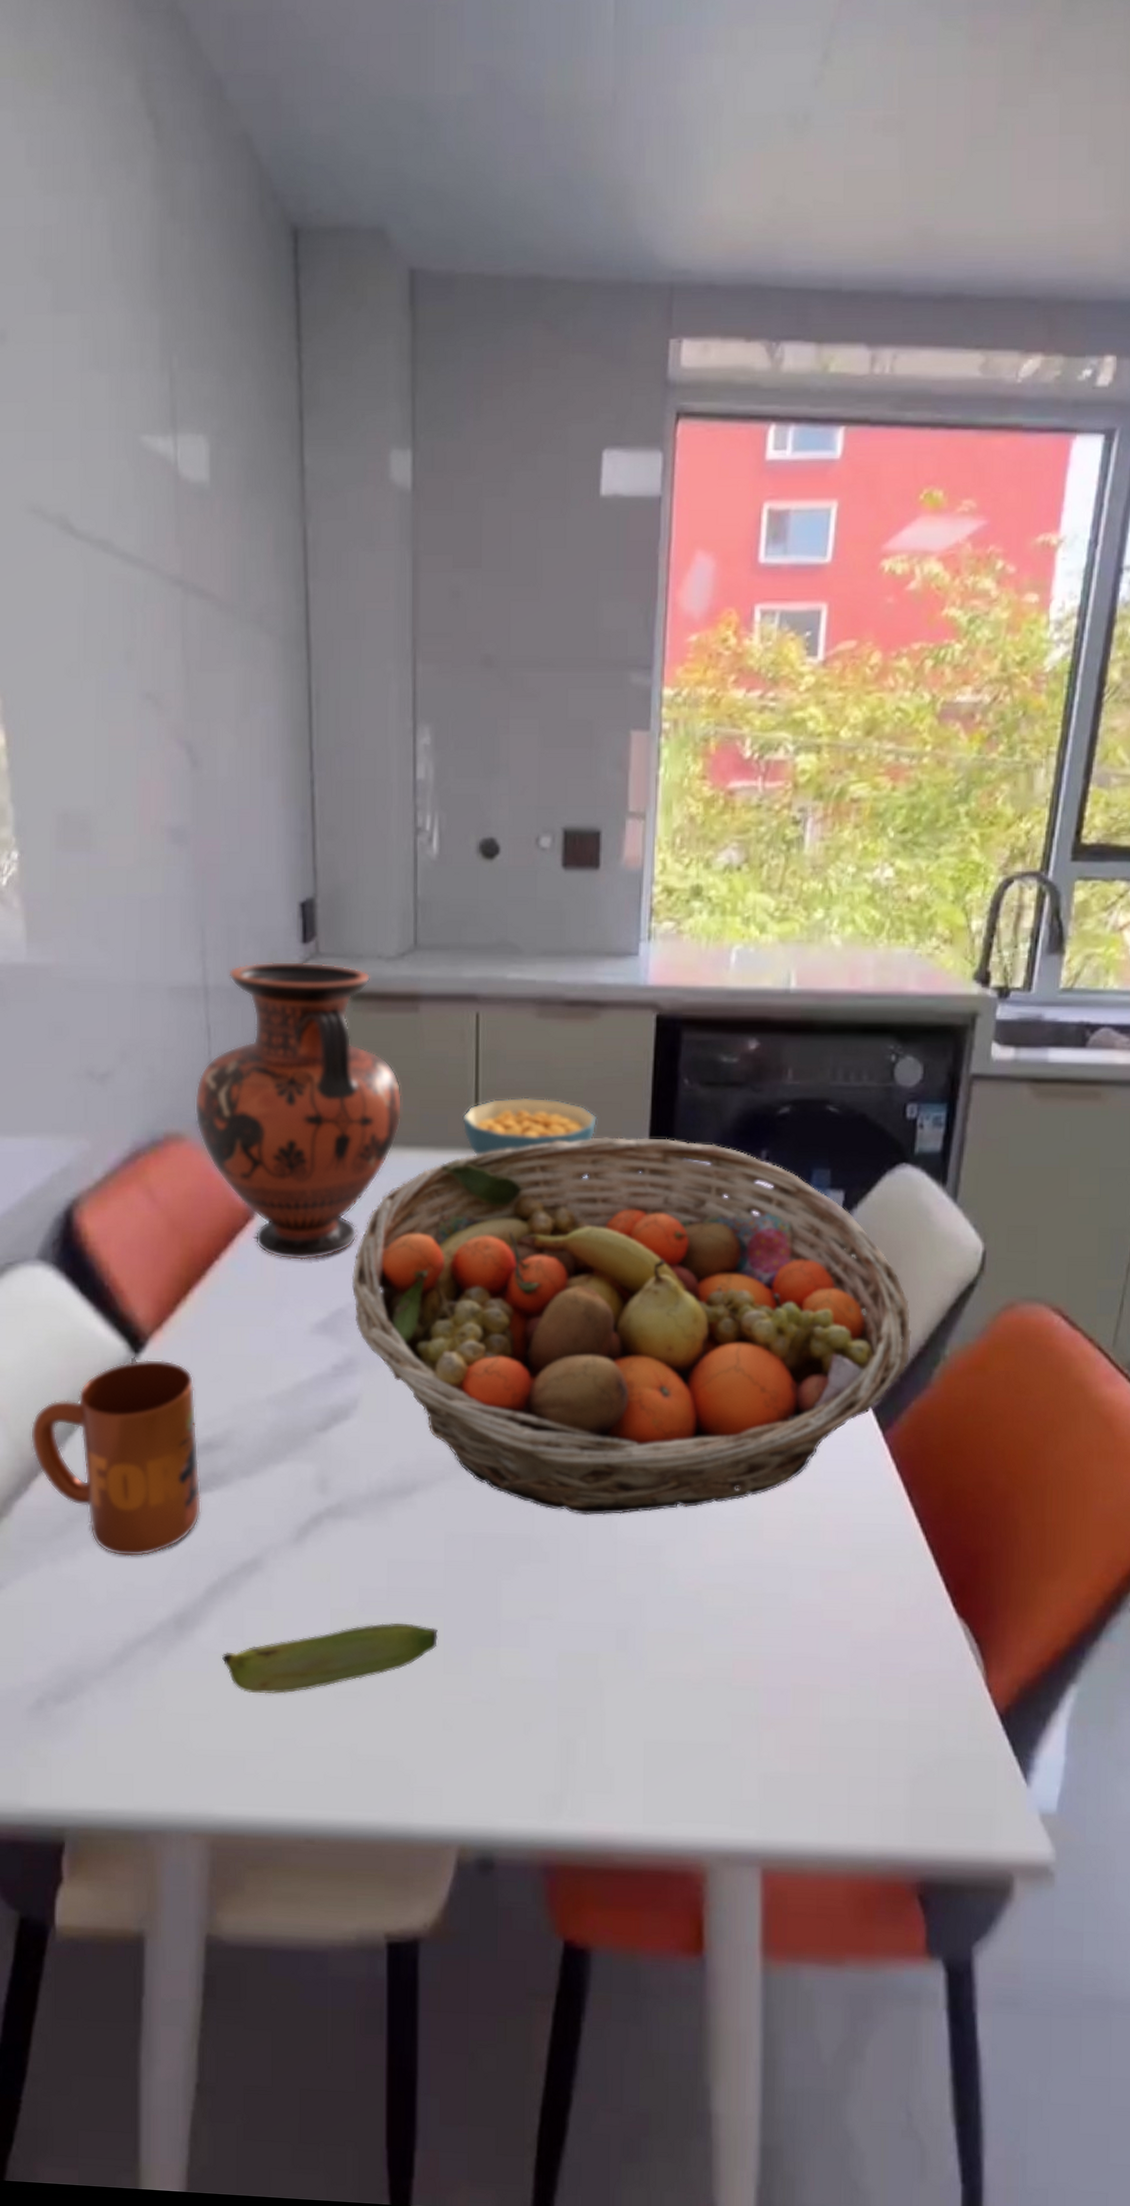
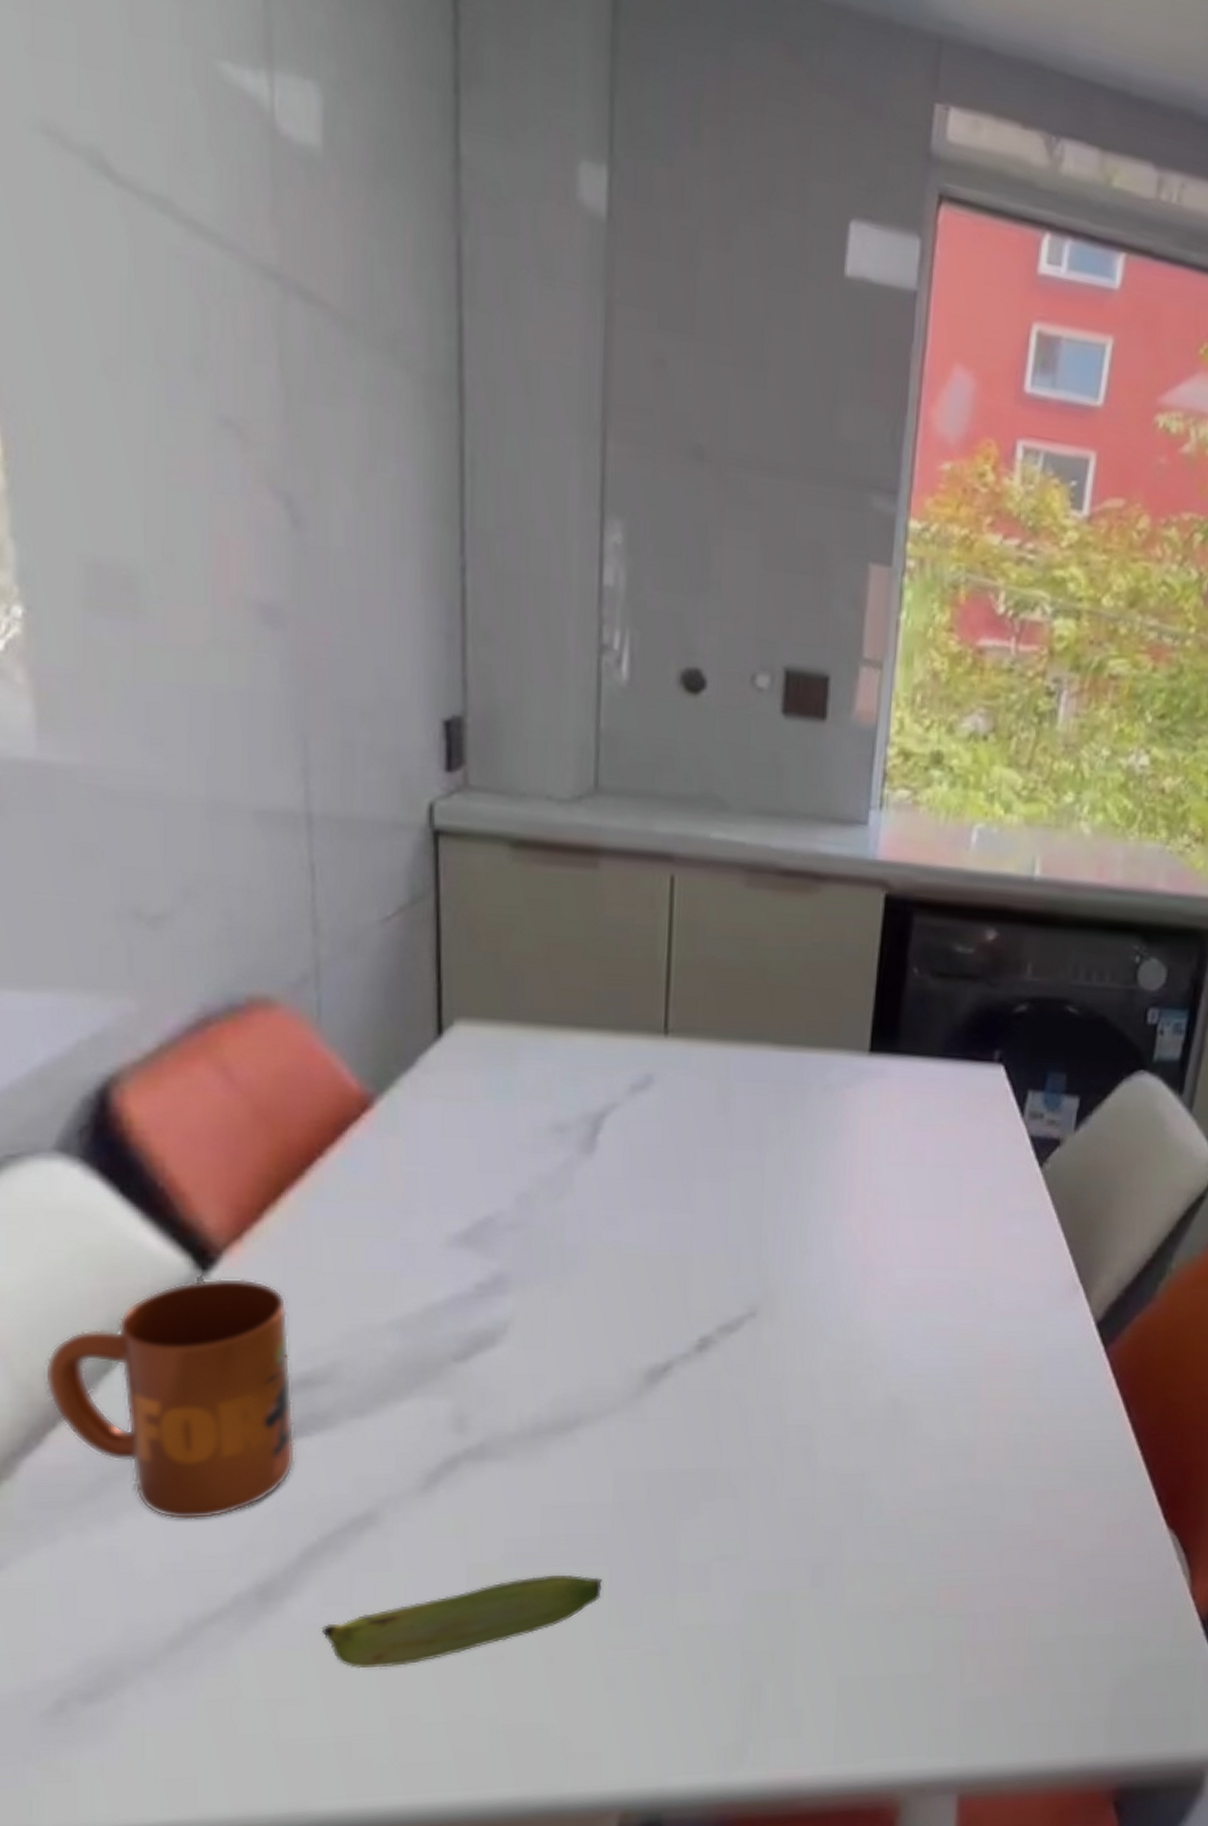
vase: present [194,961,403,1261] -> none [290,789,575,1160]
fruit basket: present [351,1137,911,1516] -> none [503,1027,1140,1445]
cereal bowl: present [462,1097,598,1155] -> none [649,977,813,1042]

